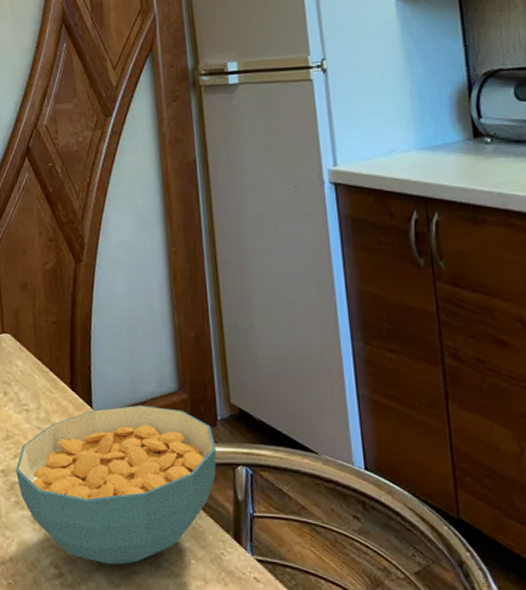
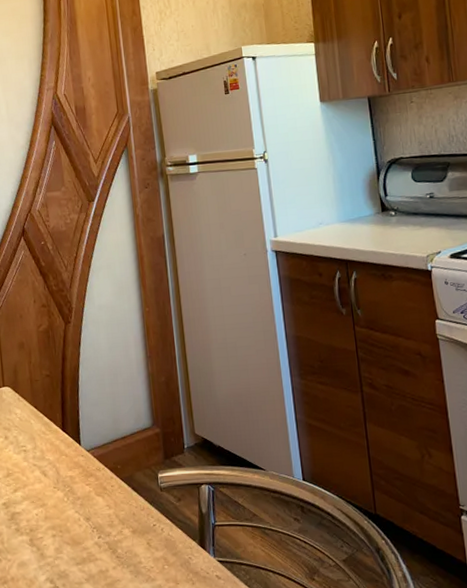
cereal bowl: present [15,405,217,565] -> none [15,440,184,576]

